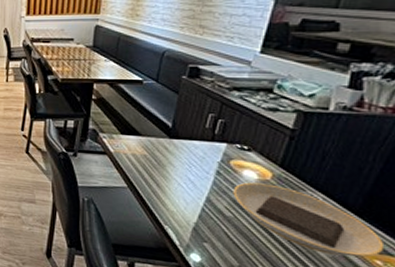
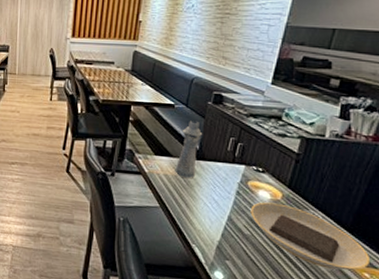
bottle: none [144,97,177,159] -> present [175,120,203,179]

